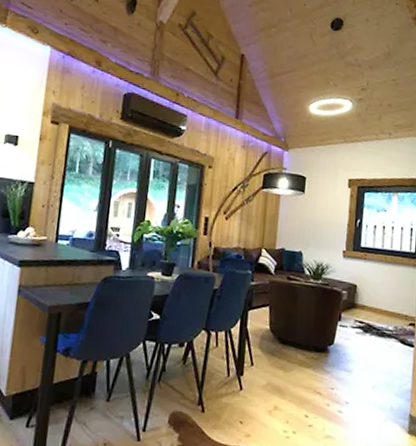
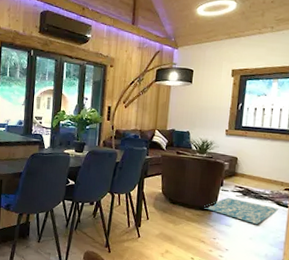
rug: none [320,335,404,370] -> present [204,198,279,225]

